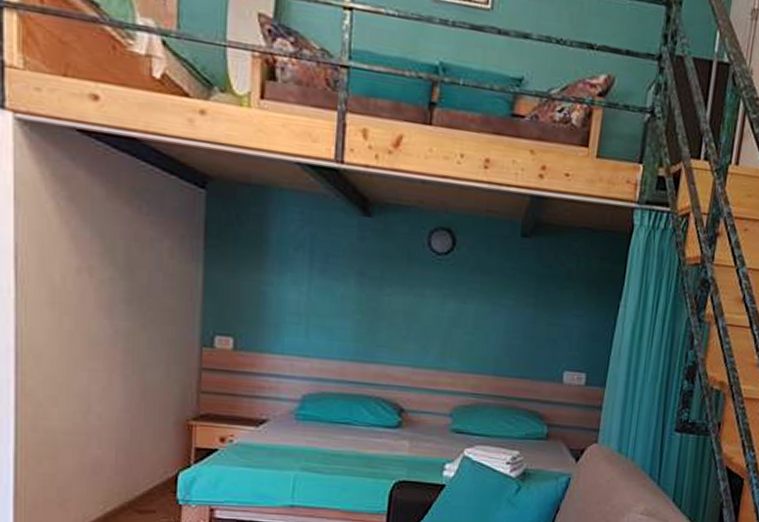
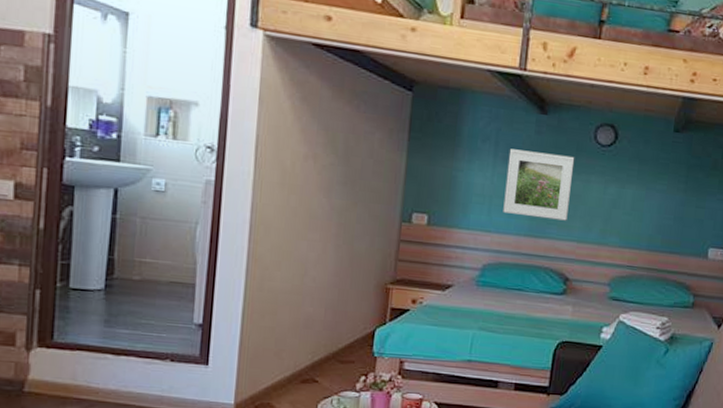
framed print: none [323,258,406,343] -> present [503,149,575,221]

